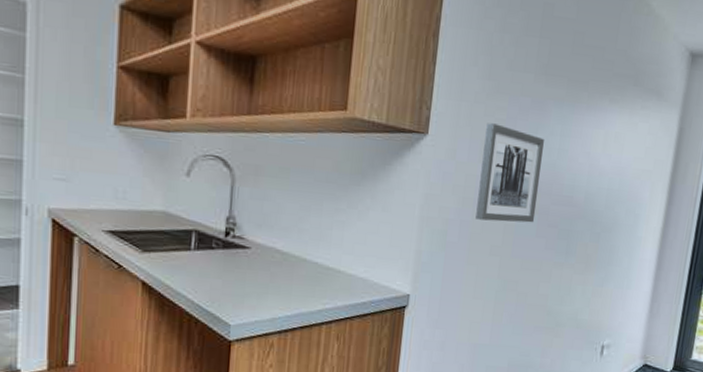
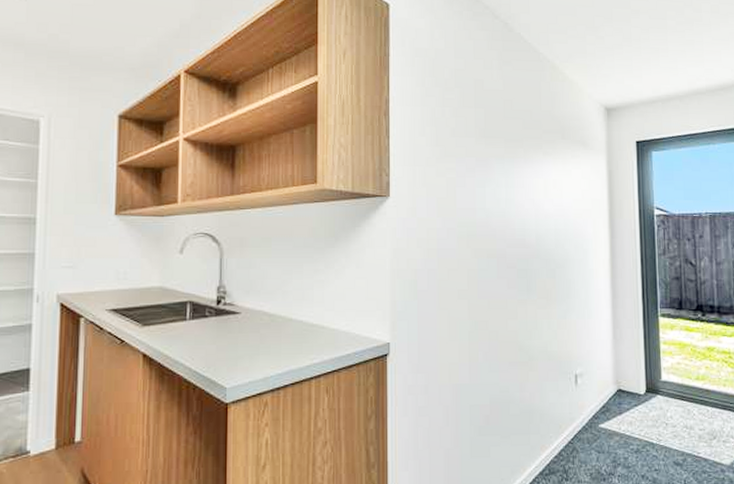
wall art: present [475,123,544,223] -> none [440,182,494,268]

